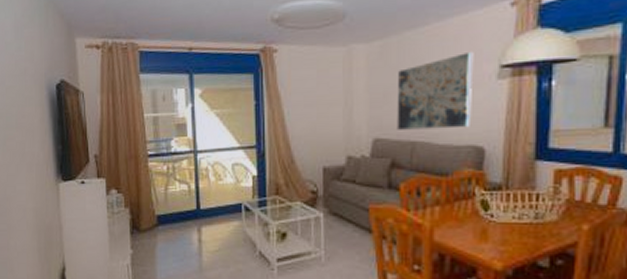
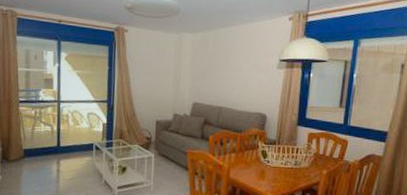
wall art: present [397,52,474,130] -> none [210,48,264,100]

